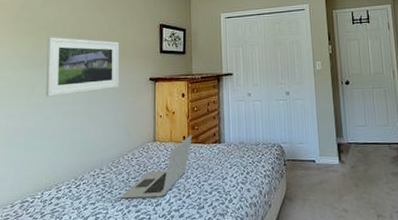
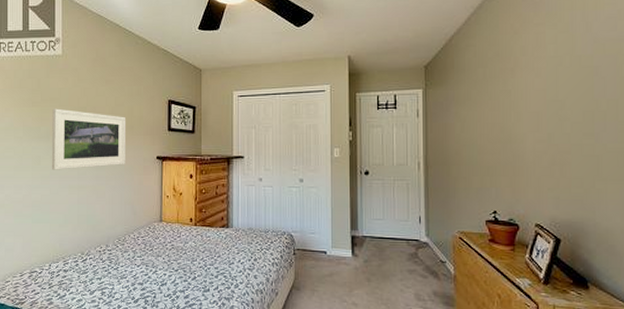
laptop: present [120,135,192,199] -> none [125,217,199,277]

